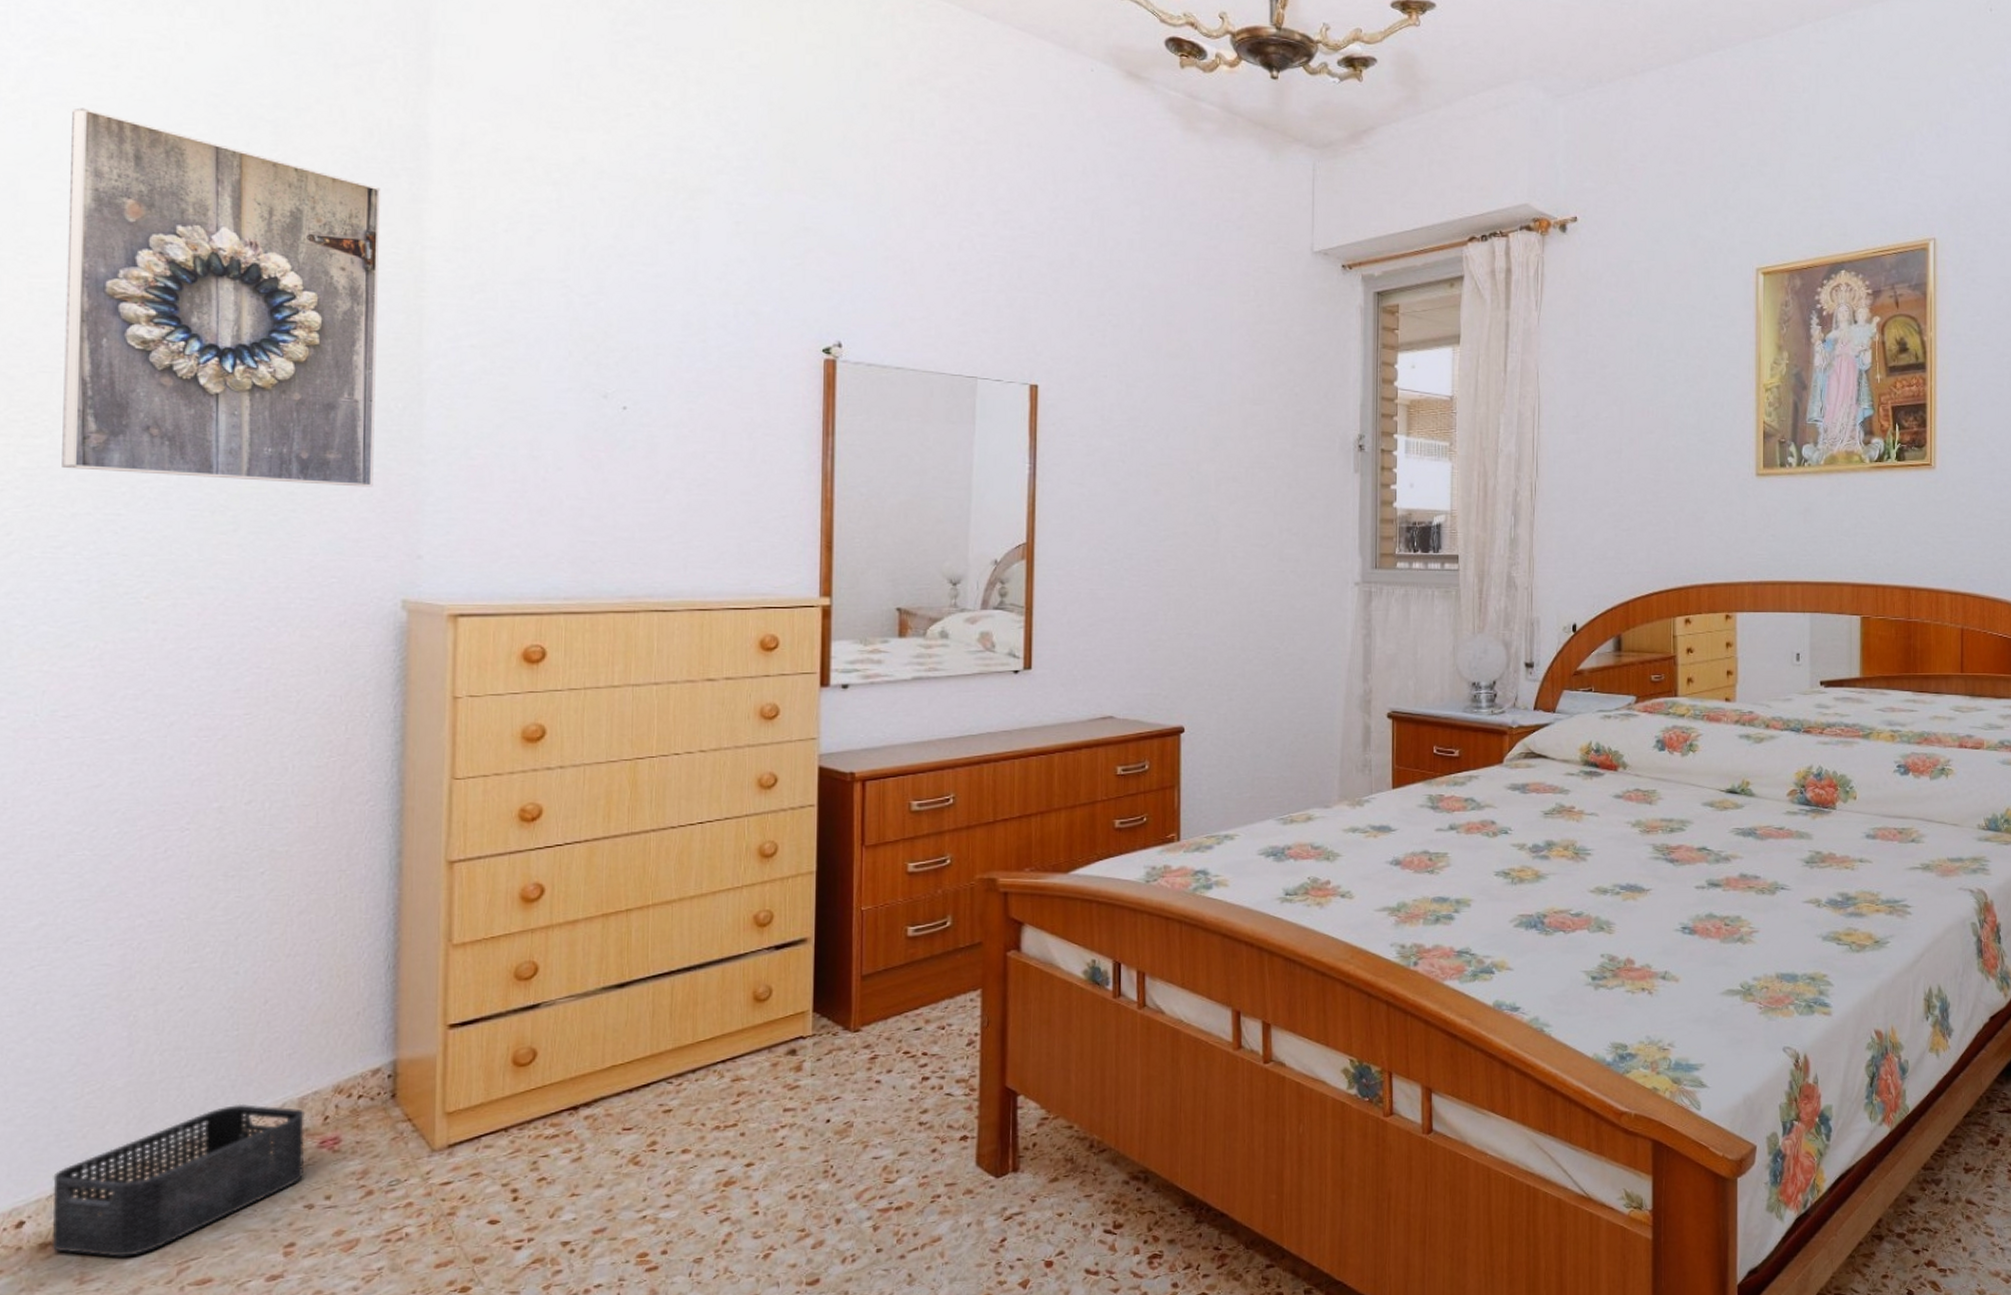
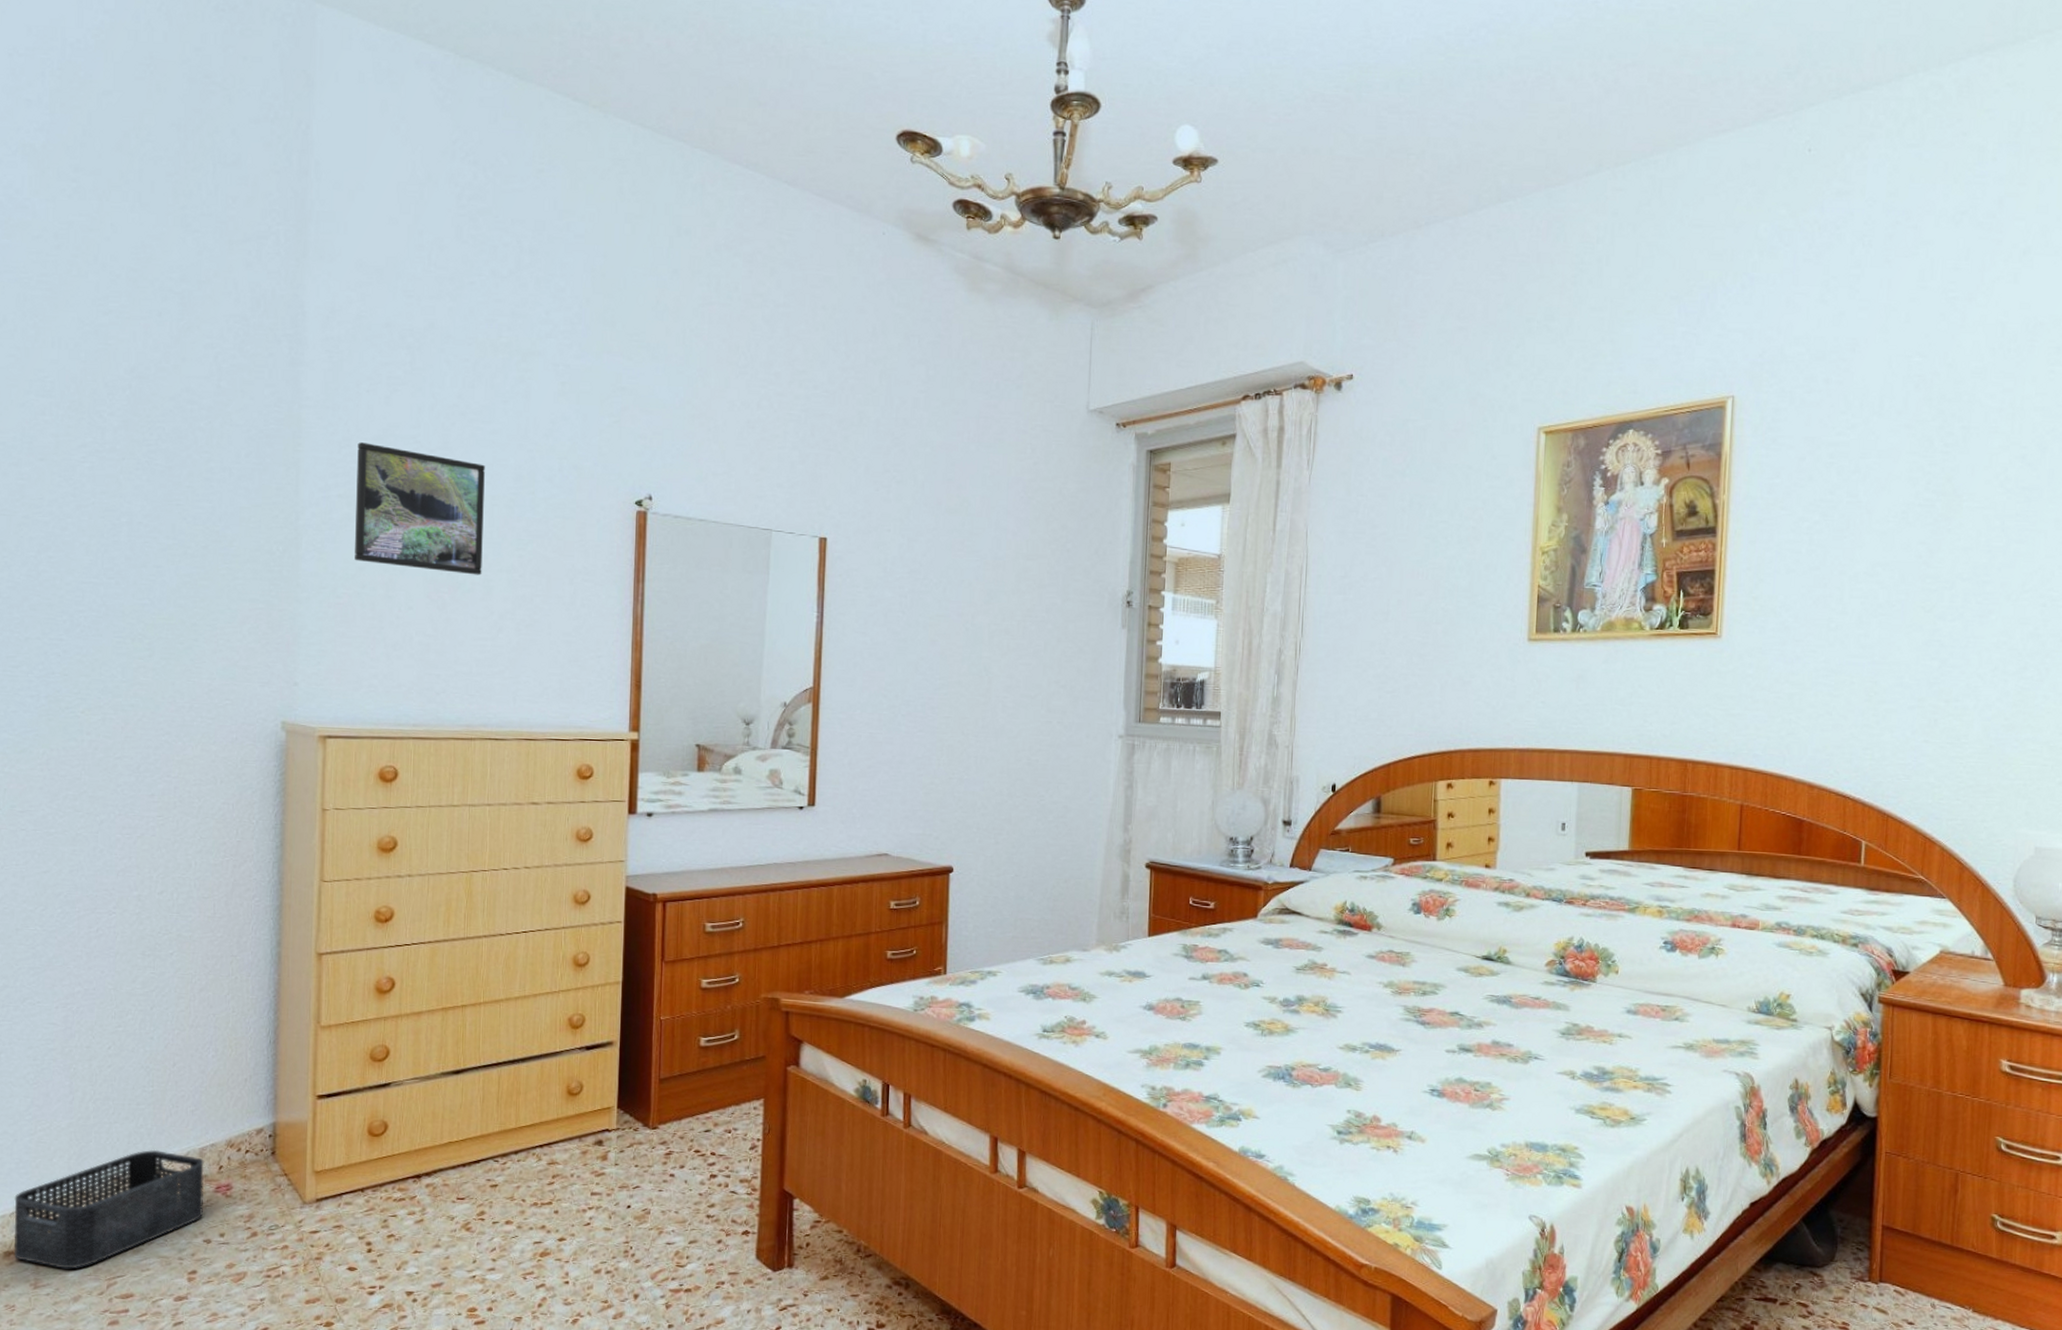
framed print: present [62,107,381,487] -> none [18,283,266,621]
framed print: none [491,287,647,431] -> present [355,442,485,575]

